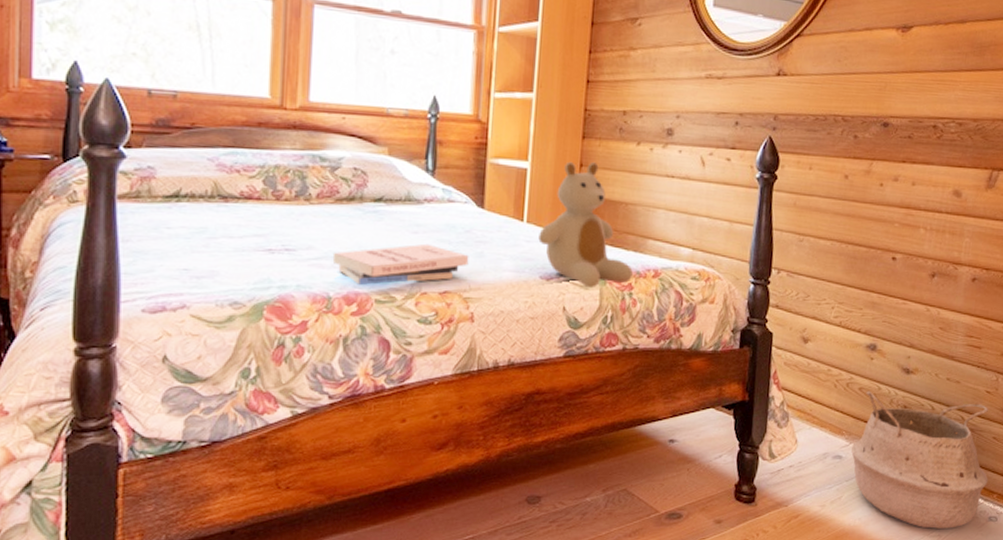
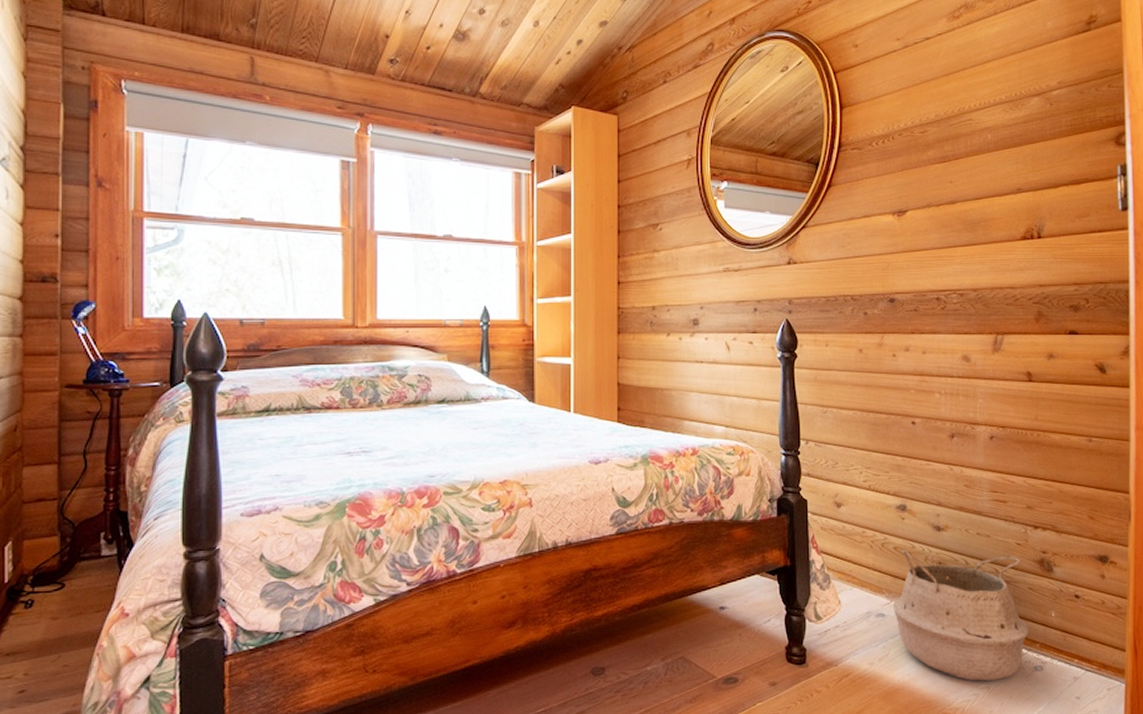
books: present [332,243,469,285] -> none [404,438,524,479]
stuffed bear: present [538,161,633,287] -> none [585,354,673,468]

